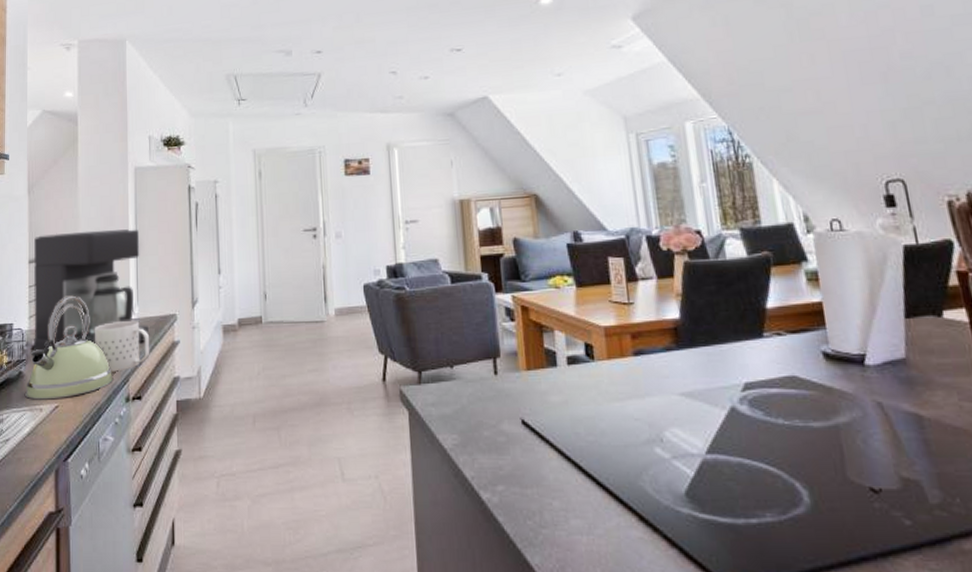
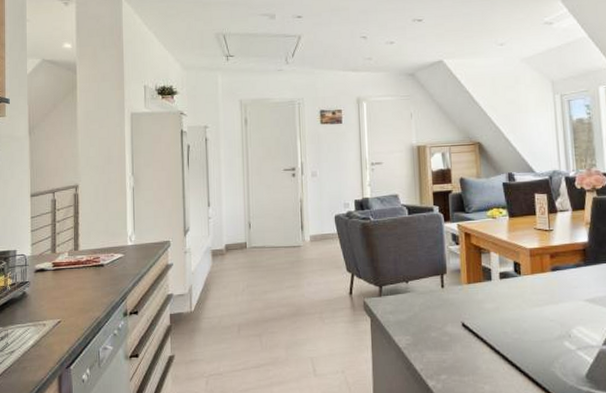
kettle: present [25,295,114,400] -> none [29,225,112,317]
coffee maker: present [33,229,149,351] -> none [35,167,145,274]
mug: present [94,320,150,372] -> none [93,246,146,291]

